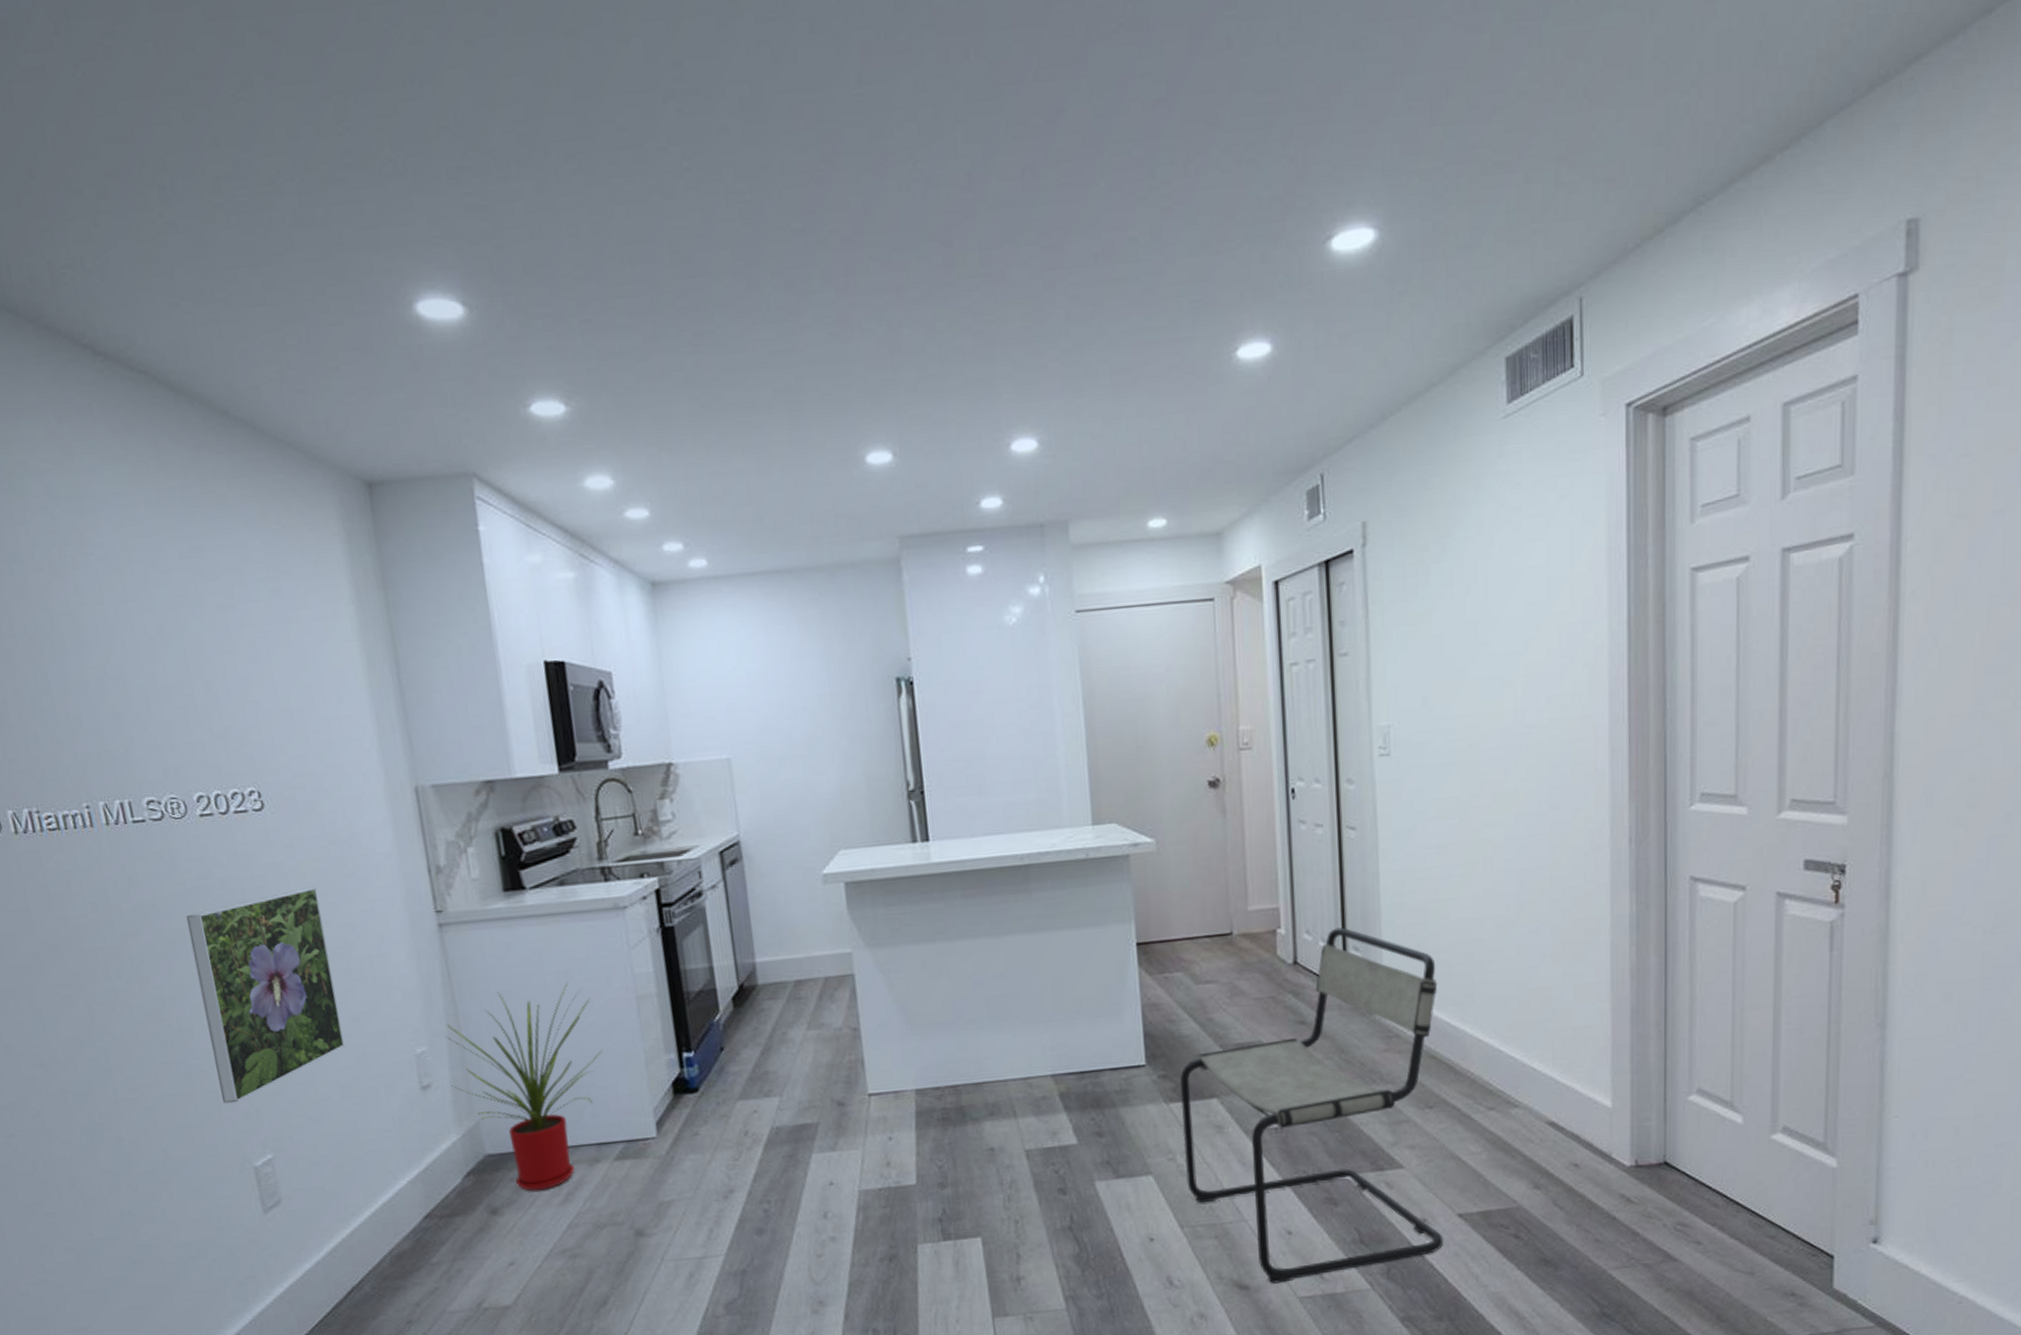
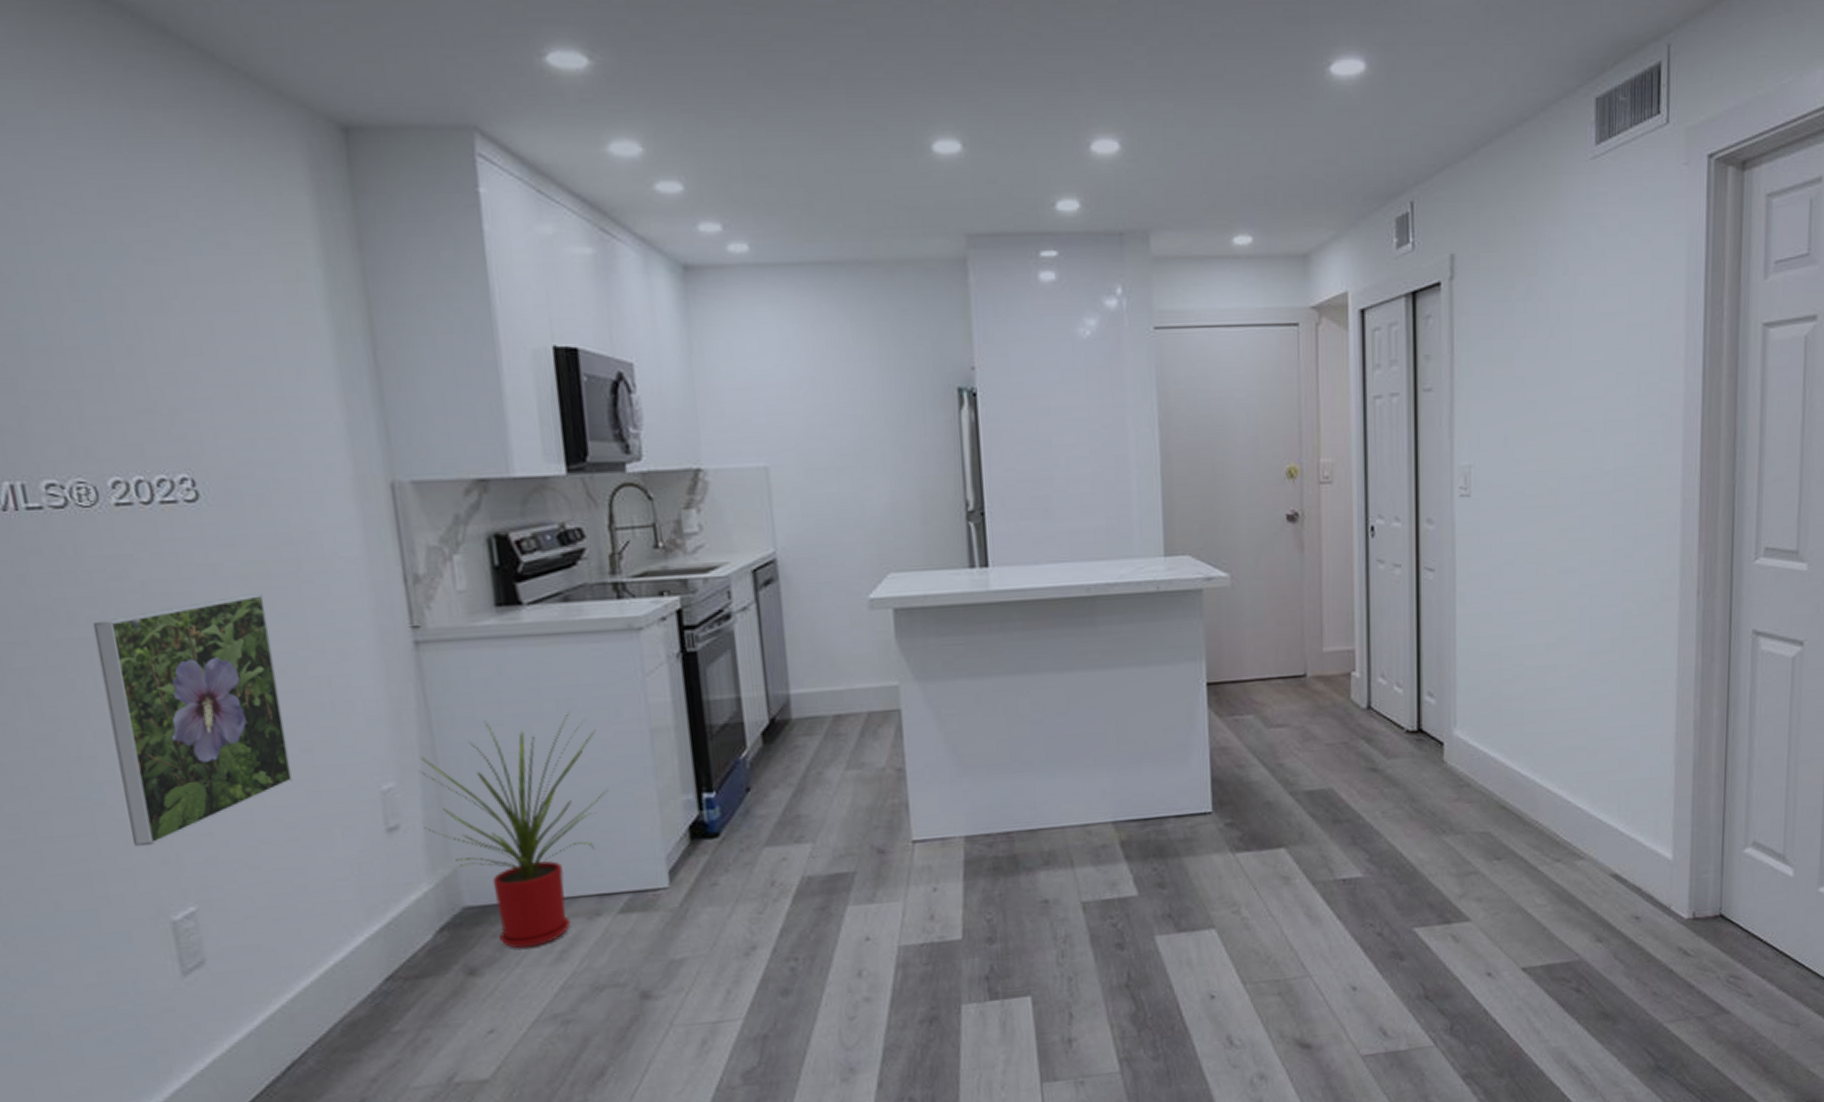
chair: present [1179,927,1444,1284] -> none [1247,672,1510,1042]

